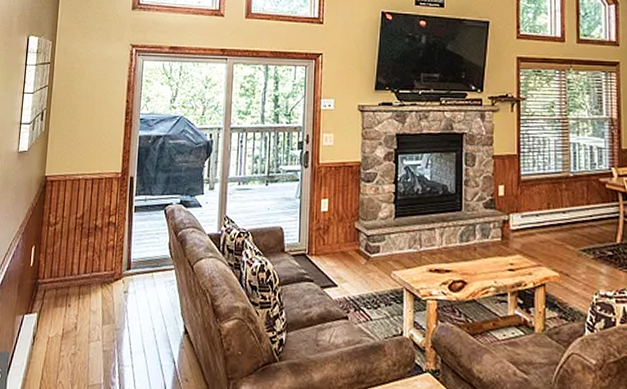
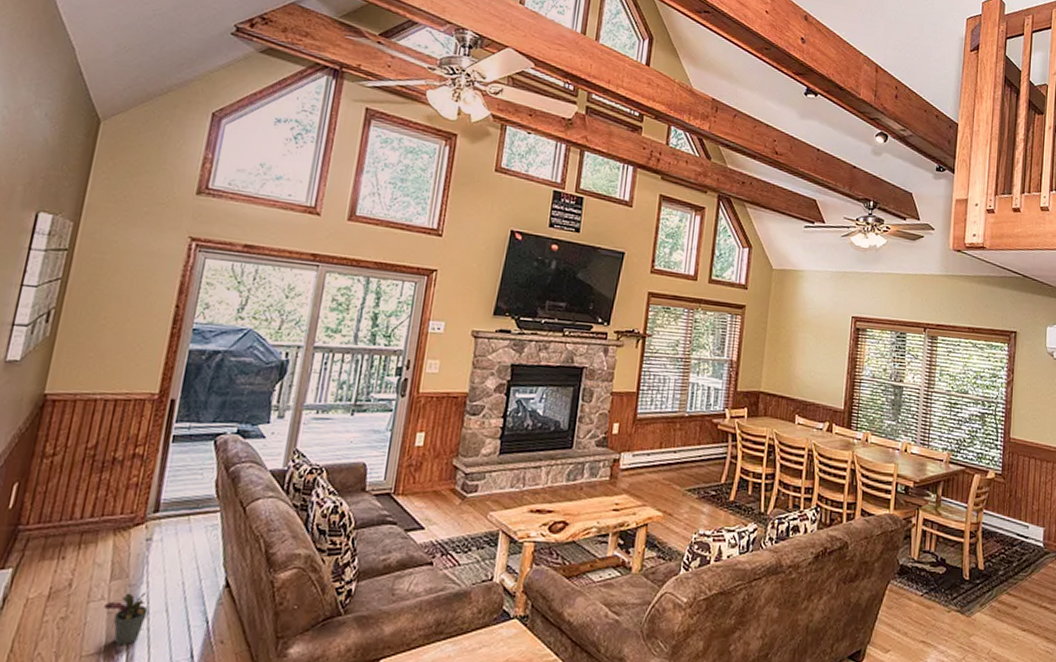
potted plant: none [100,335,131,379] -> present [104,592,148,646]

